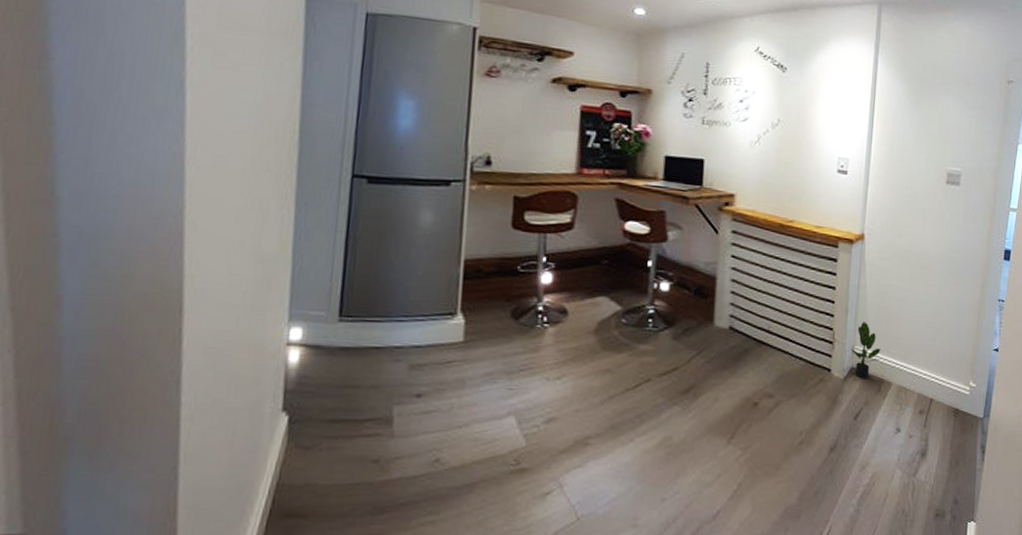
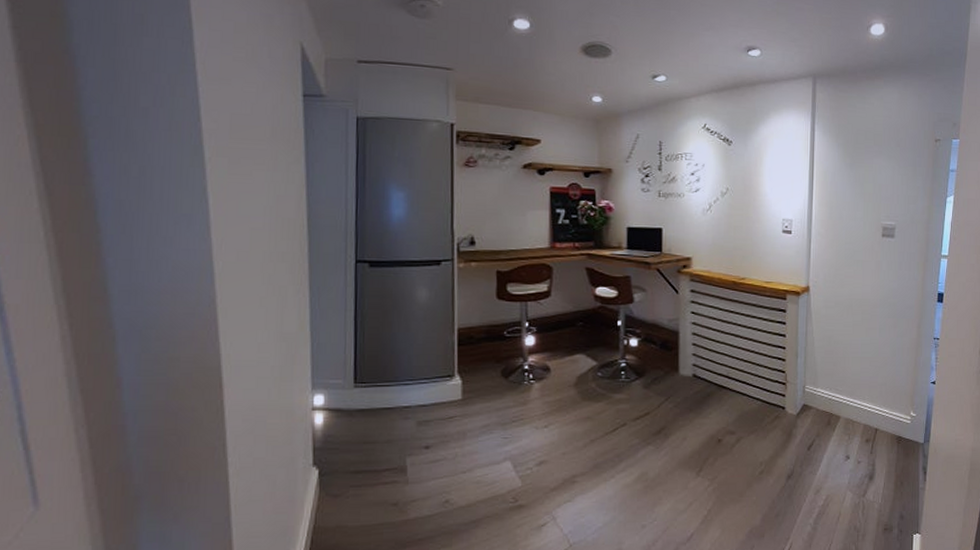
potted plant: present [851,322,881,379] -> none [802,364,829,414]

